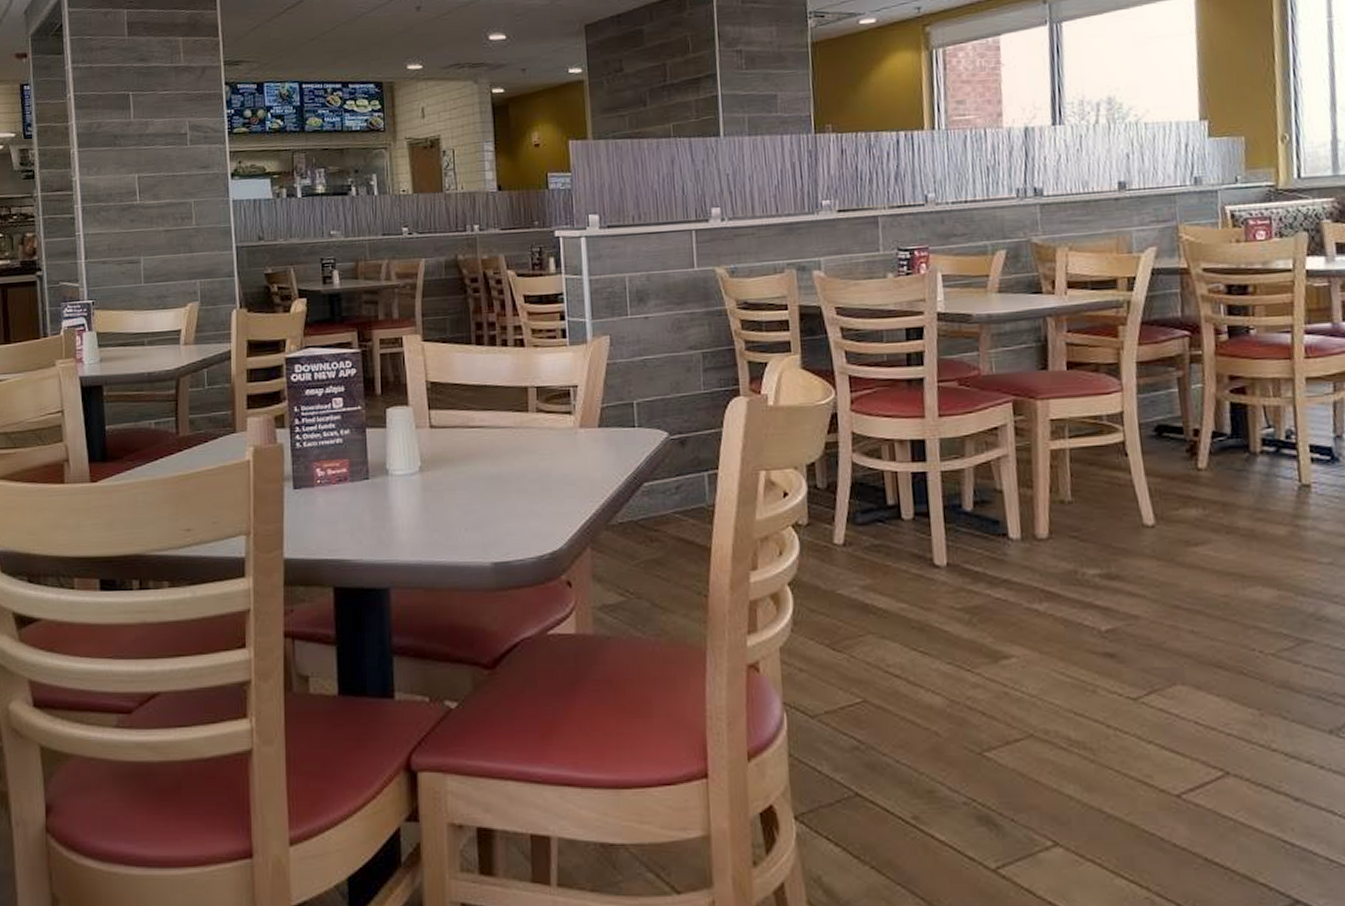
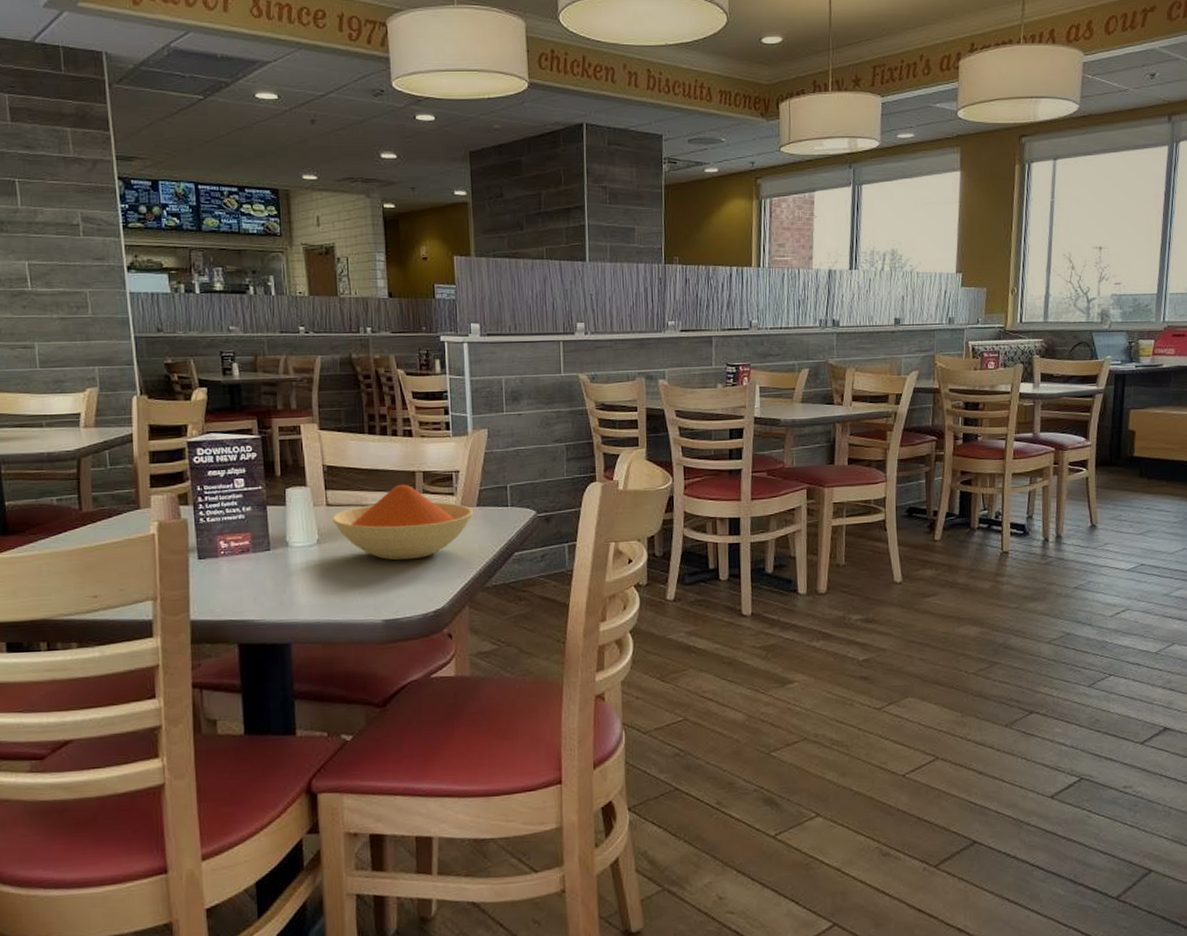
bowl: none [435,401,595,492] -> present [332,484,474,561]

